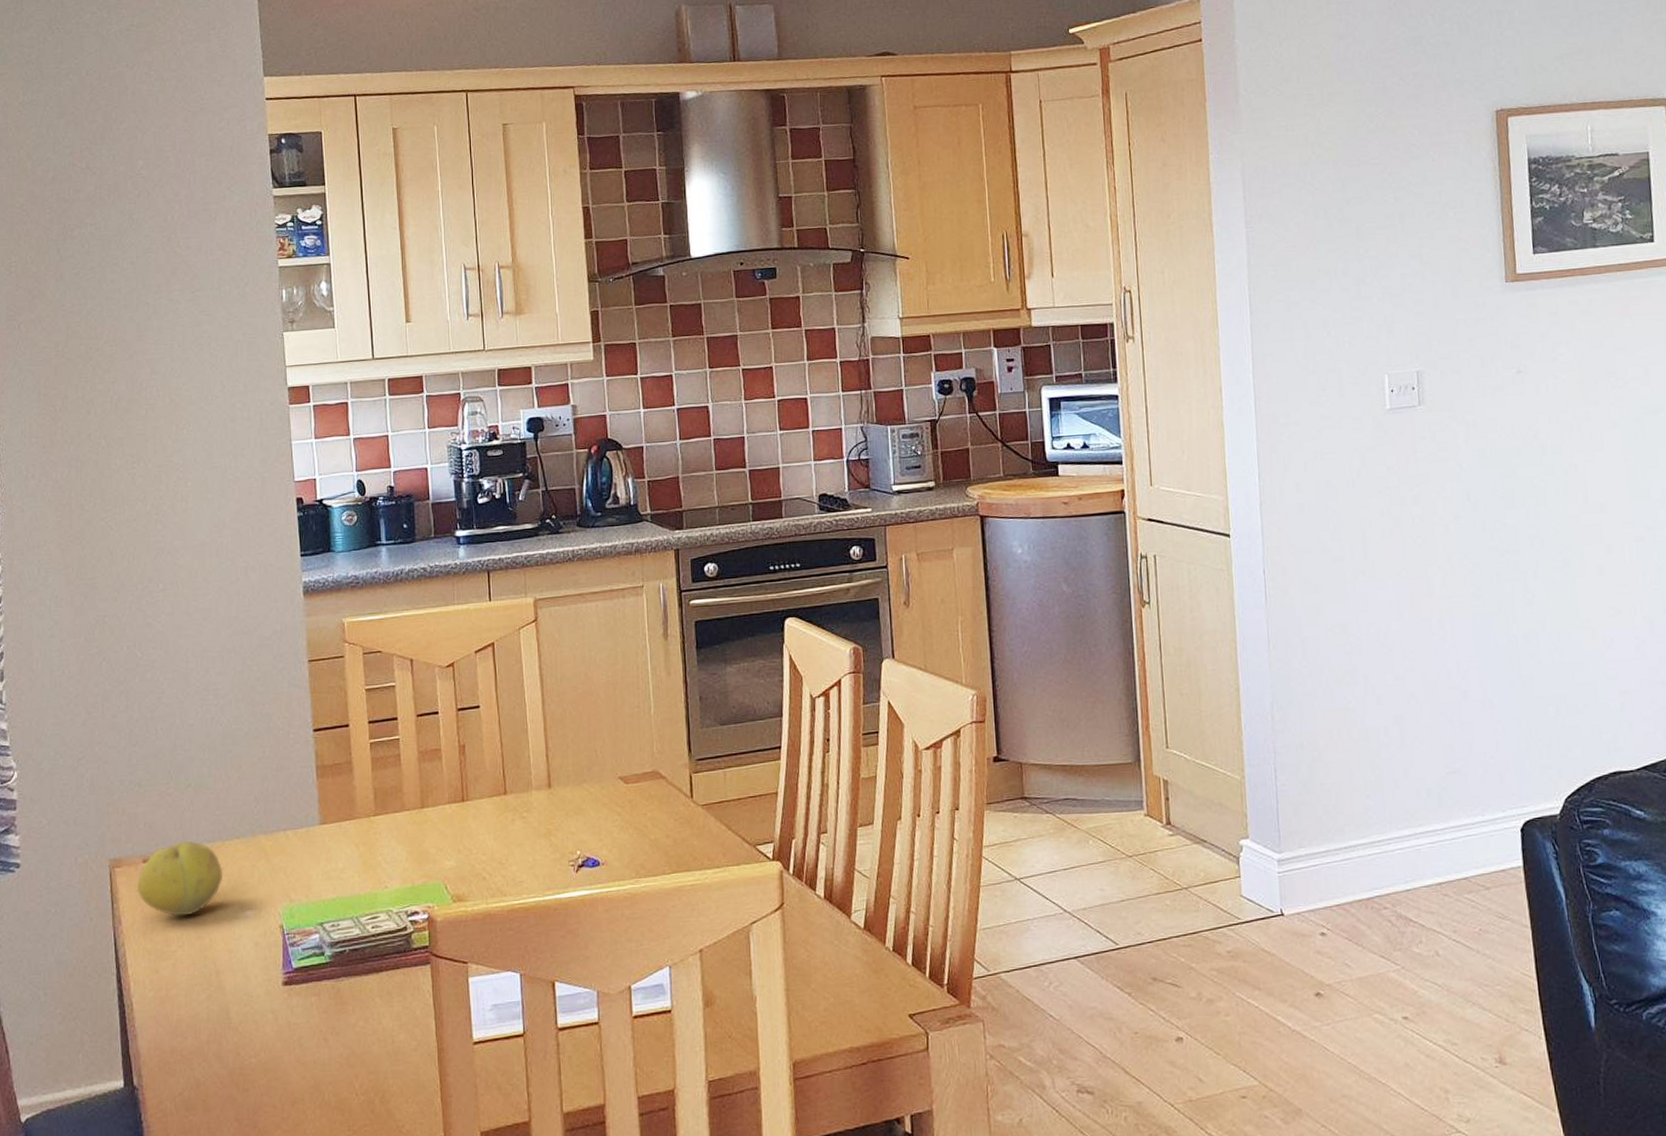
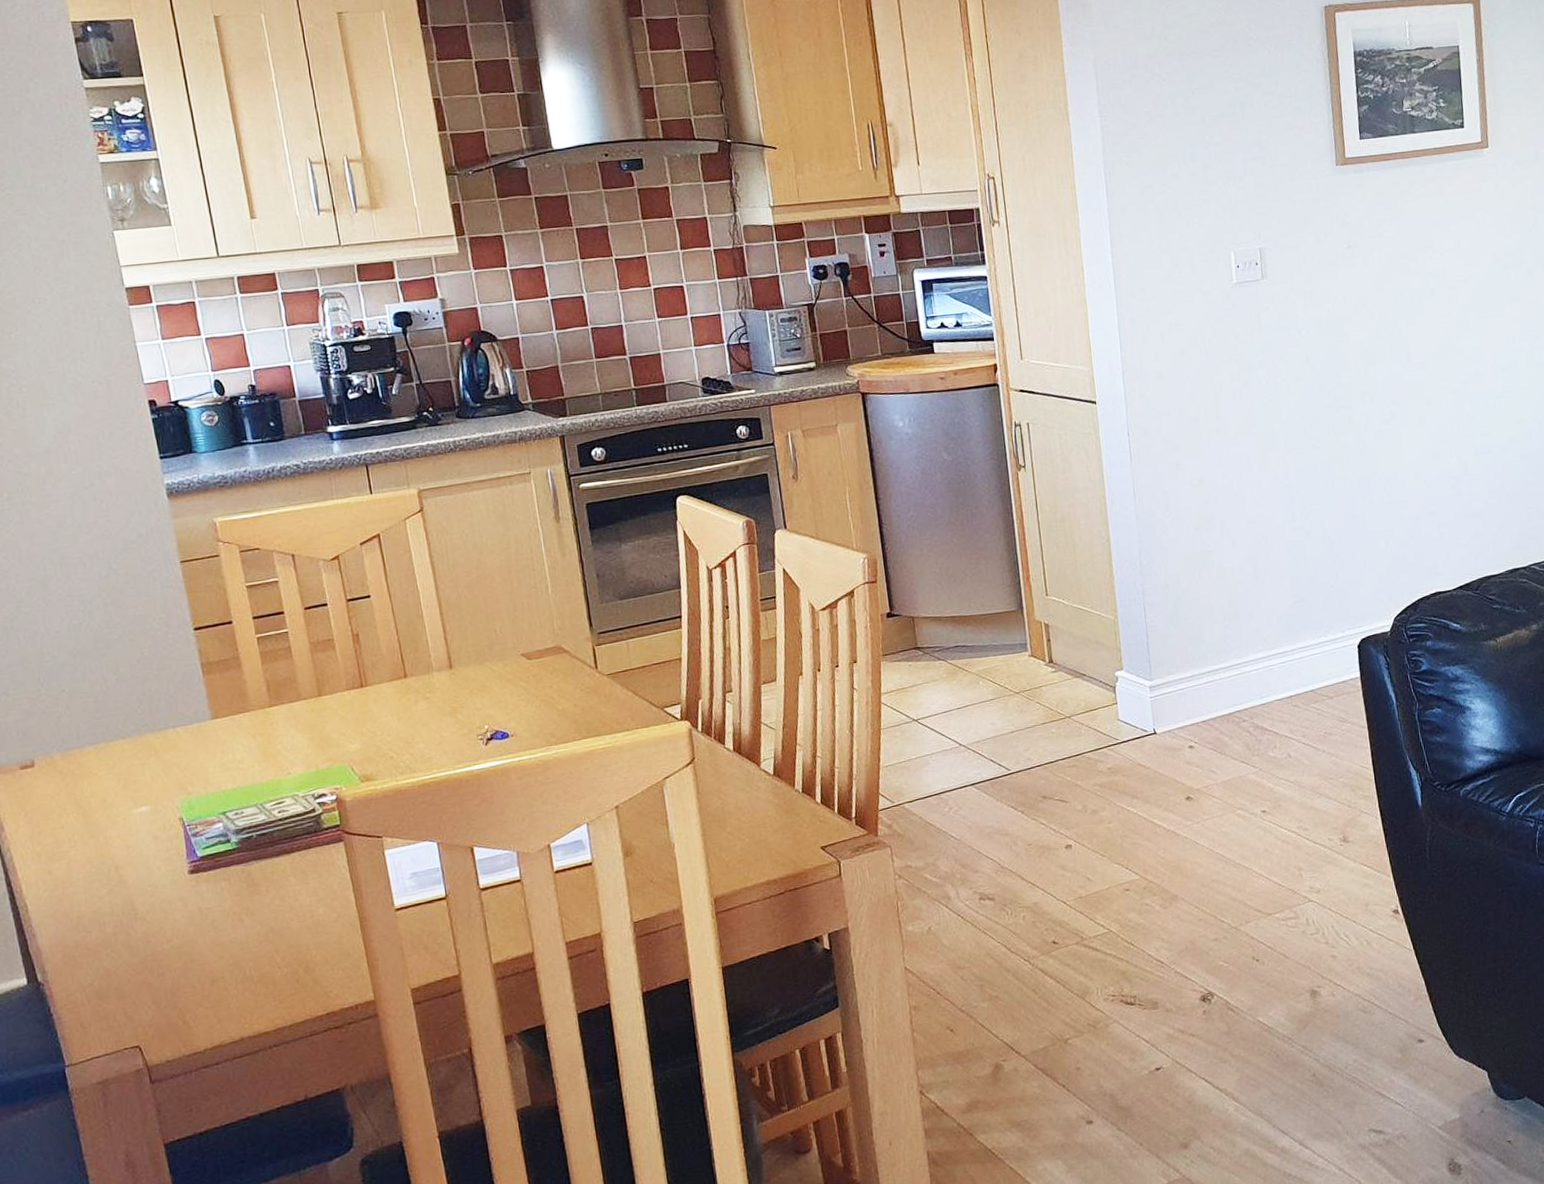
fruit: present [136,840,223,917] -> none [16,744,112,819]

